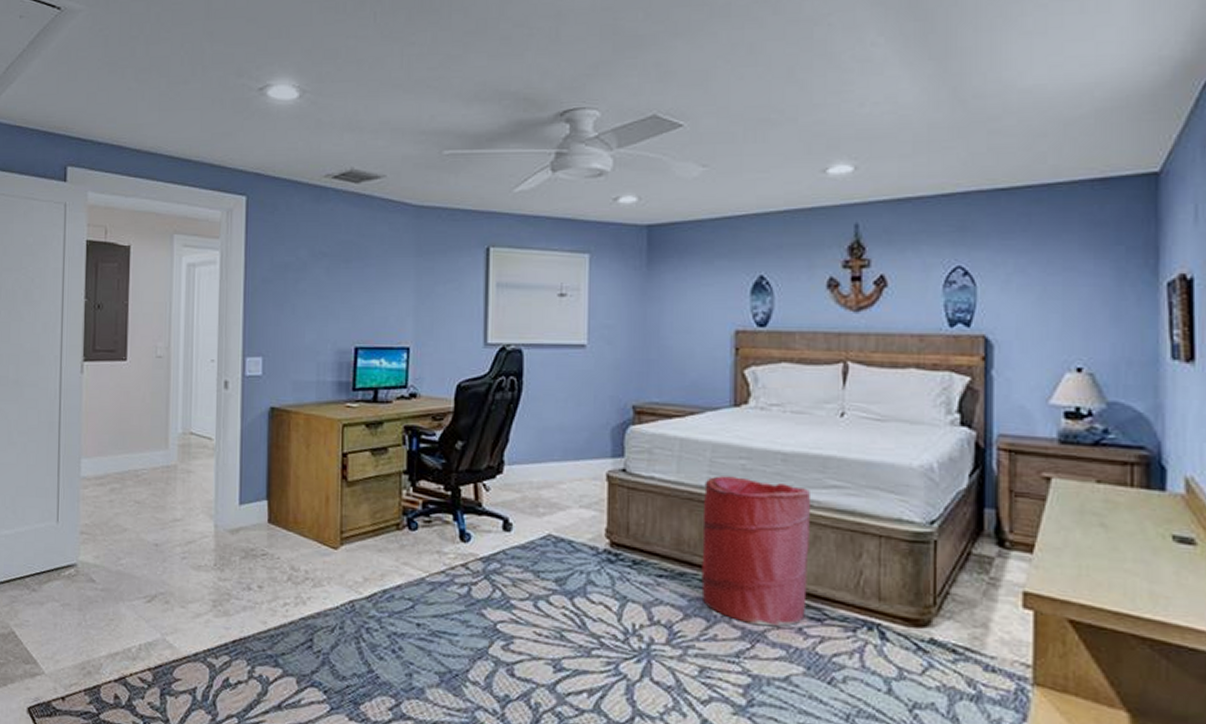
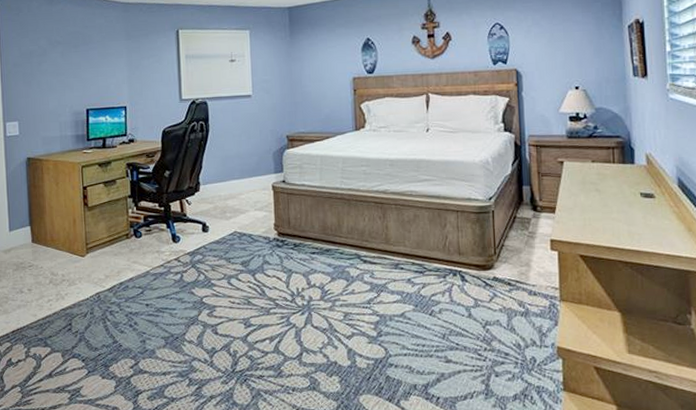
laundry hamper: present [701,476,812,627] -> none [339,179,412,280]

